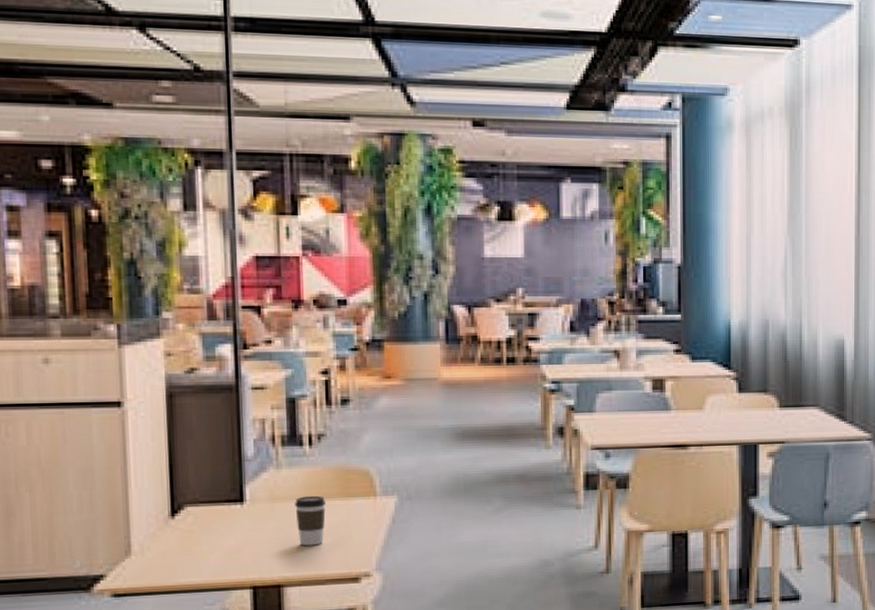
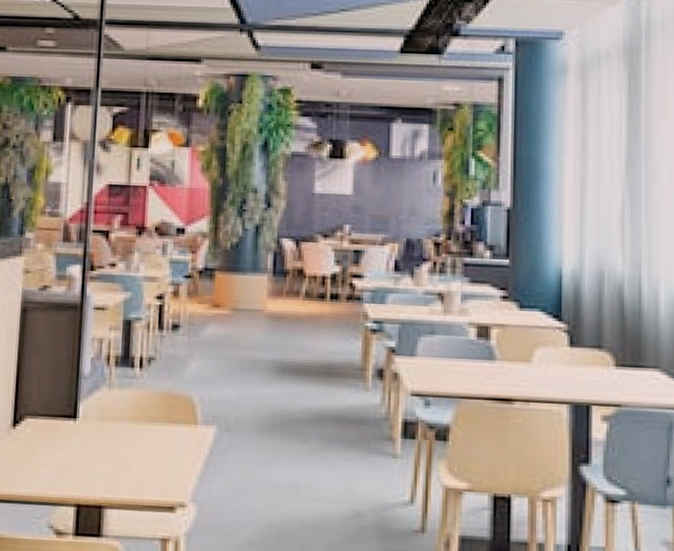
coffee cup: present [295,495,326,546] -> none [122,418,150,469]

